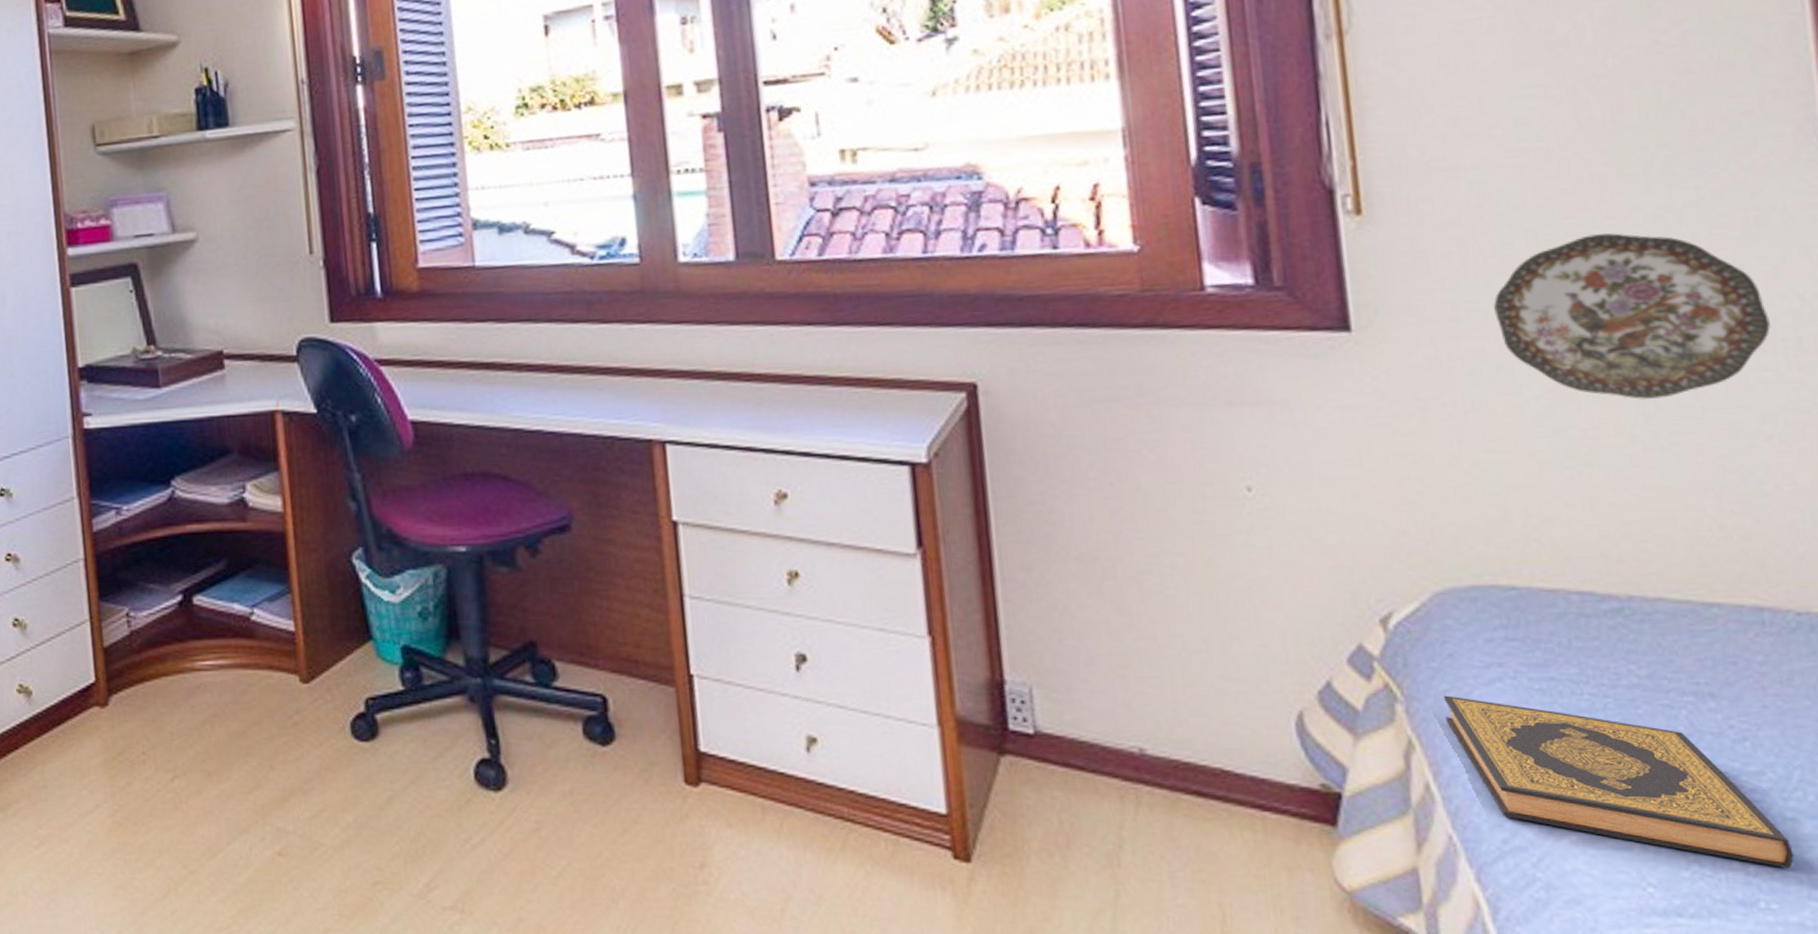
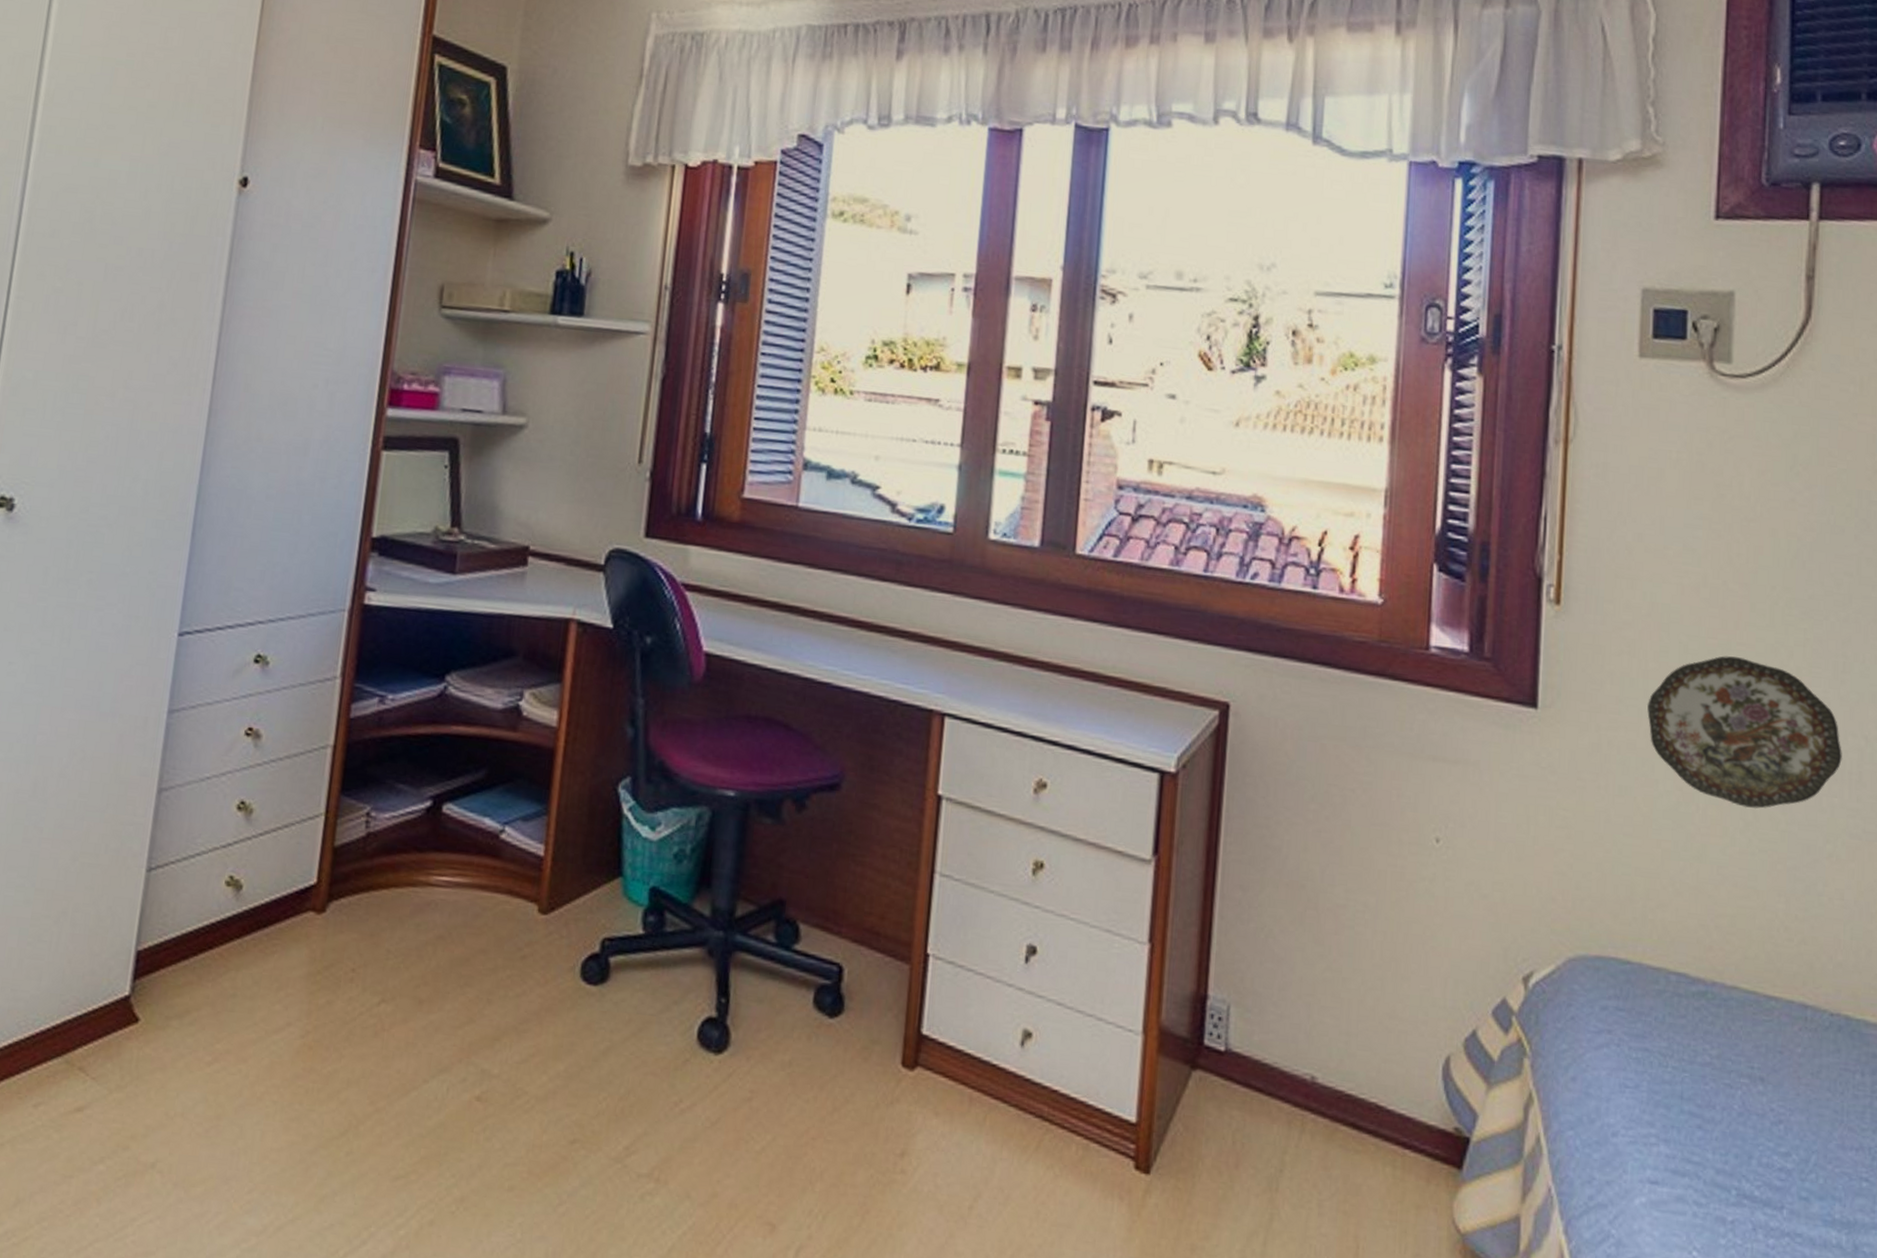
hardback book: present [1443,695,1794,869] -> none [1561,1054,1803,1244]

